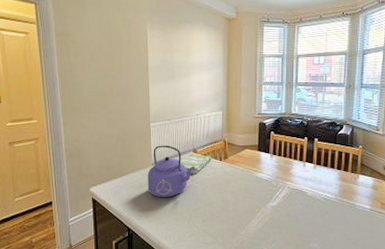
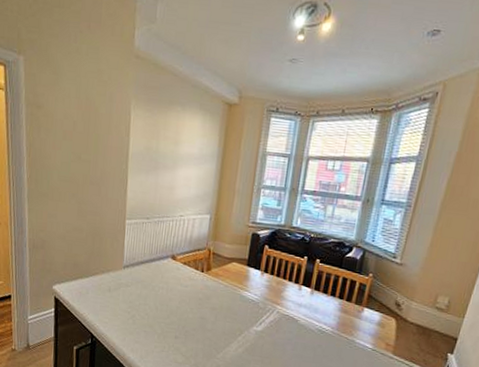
kettle: present [147,145,195,198] -> none [116,246,173,307]
dish towel: present [180,154,212,175] -> none [156,260,193,285]

